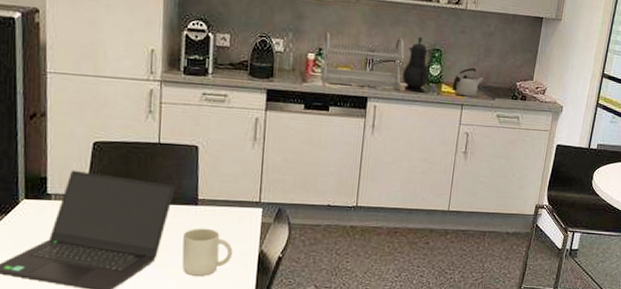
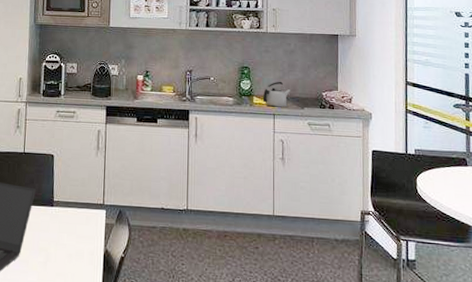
mug: present [181,228,233,276] -> none [40,227,82,273]
dish rack: present [319,30,405,92] -> none [147,56,218,105]
coffeepot: present [402,36,434,93] -> none [217,57,243,105]

